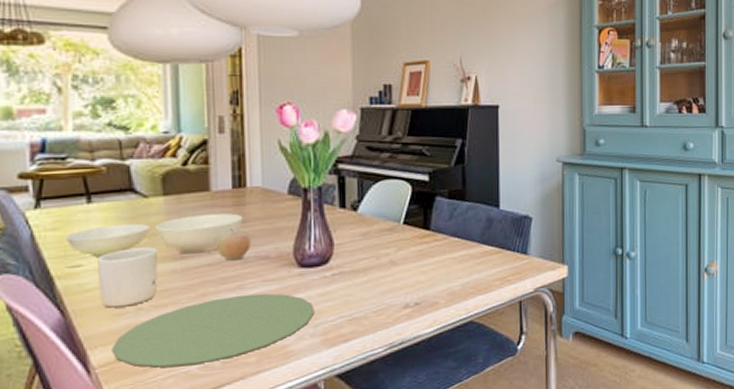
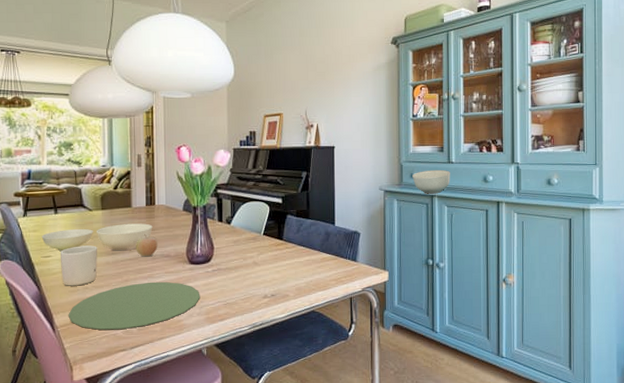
bowl: none [598,135,644,166] -> present [412,169,450,194]

